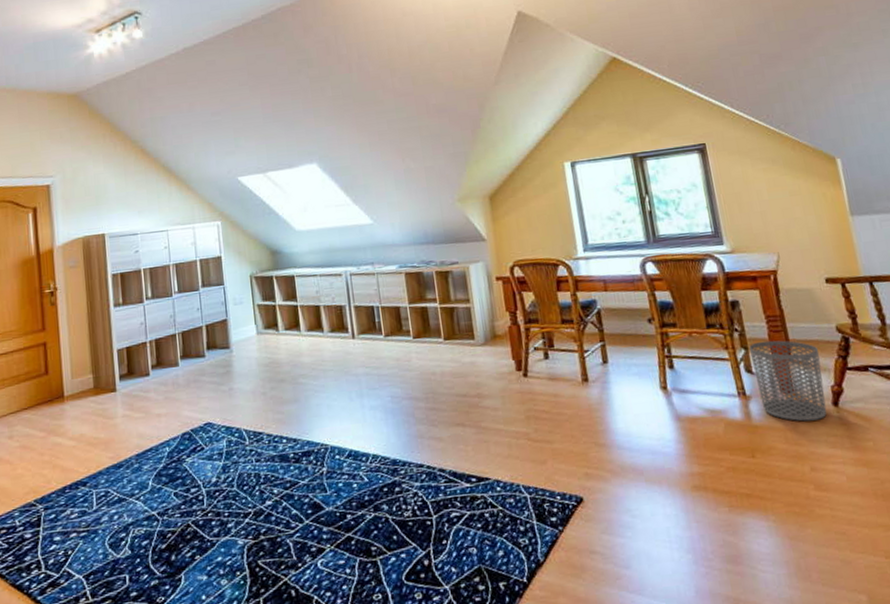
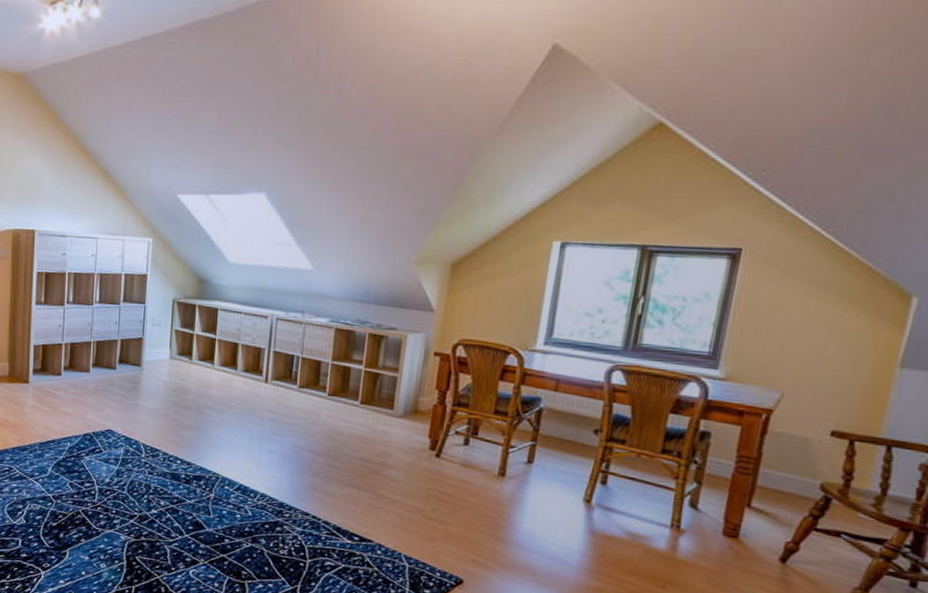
waste bin: present [749,340,827,422] -> none [694,479,787,571]

